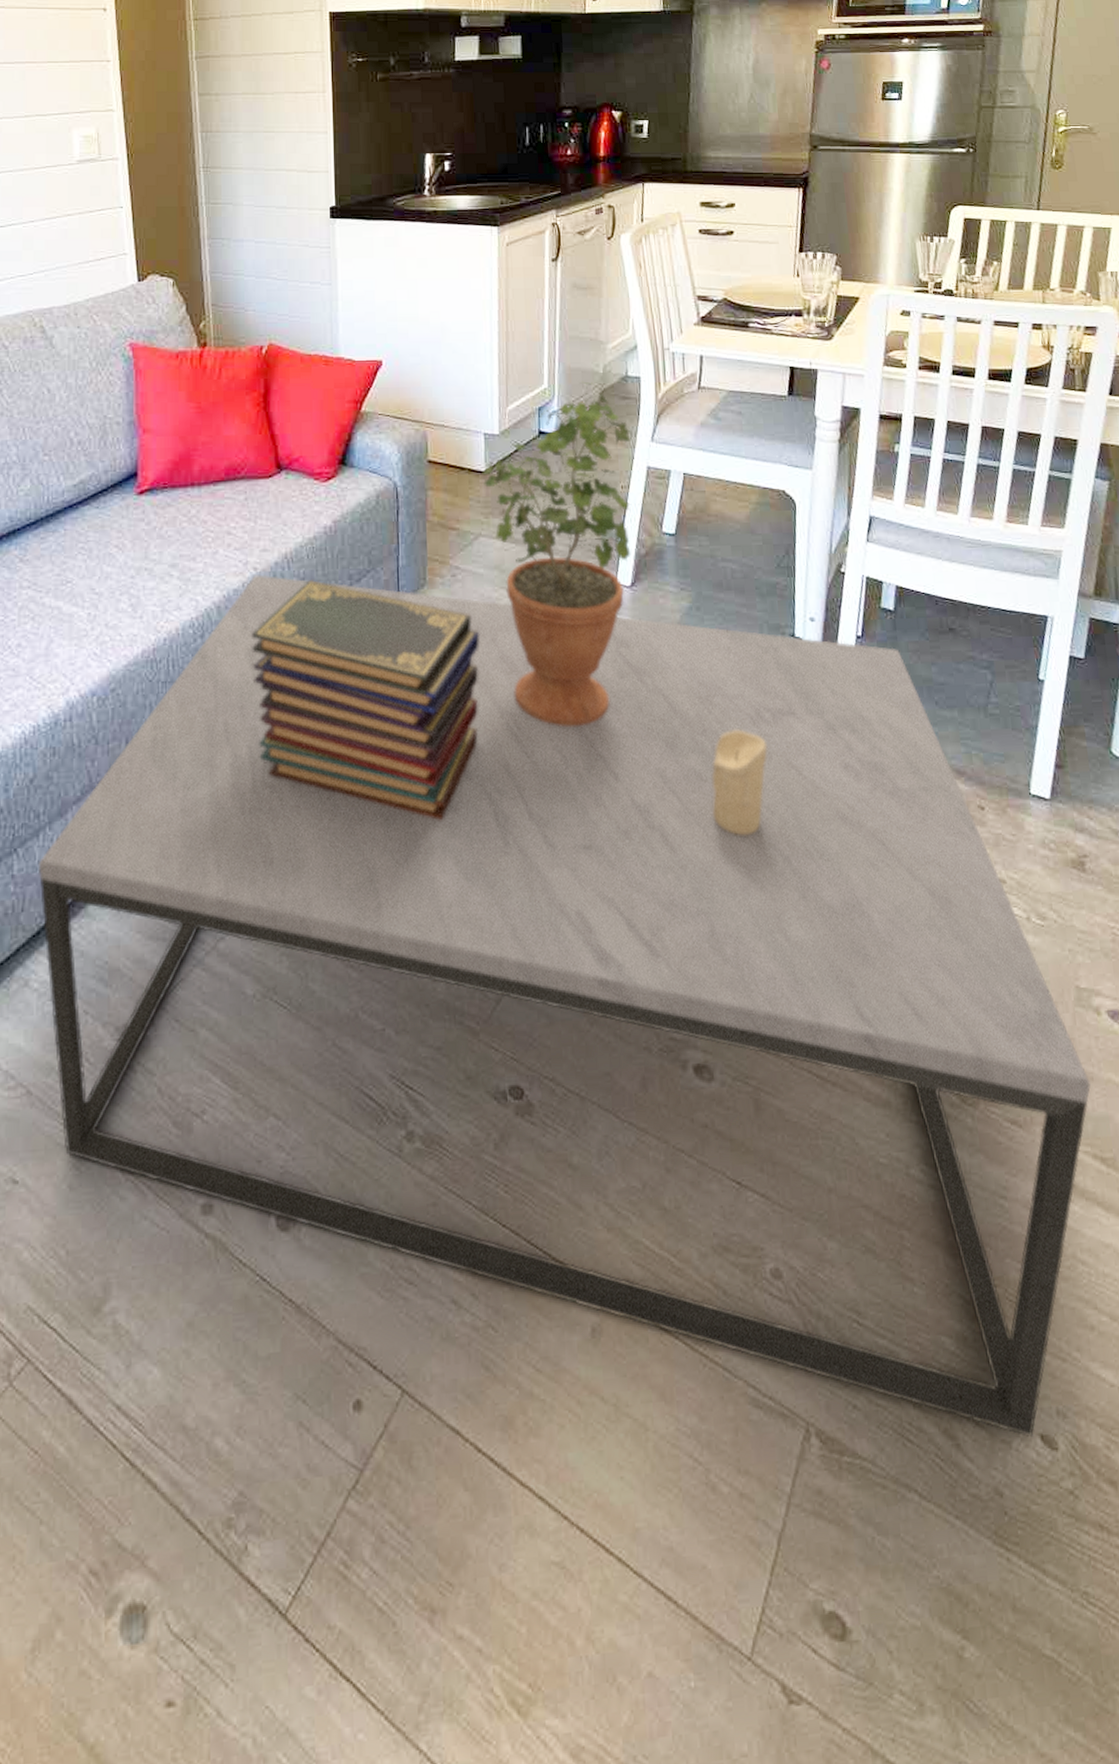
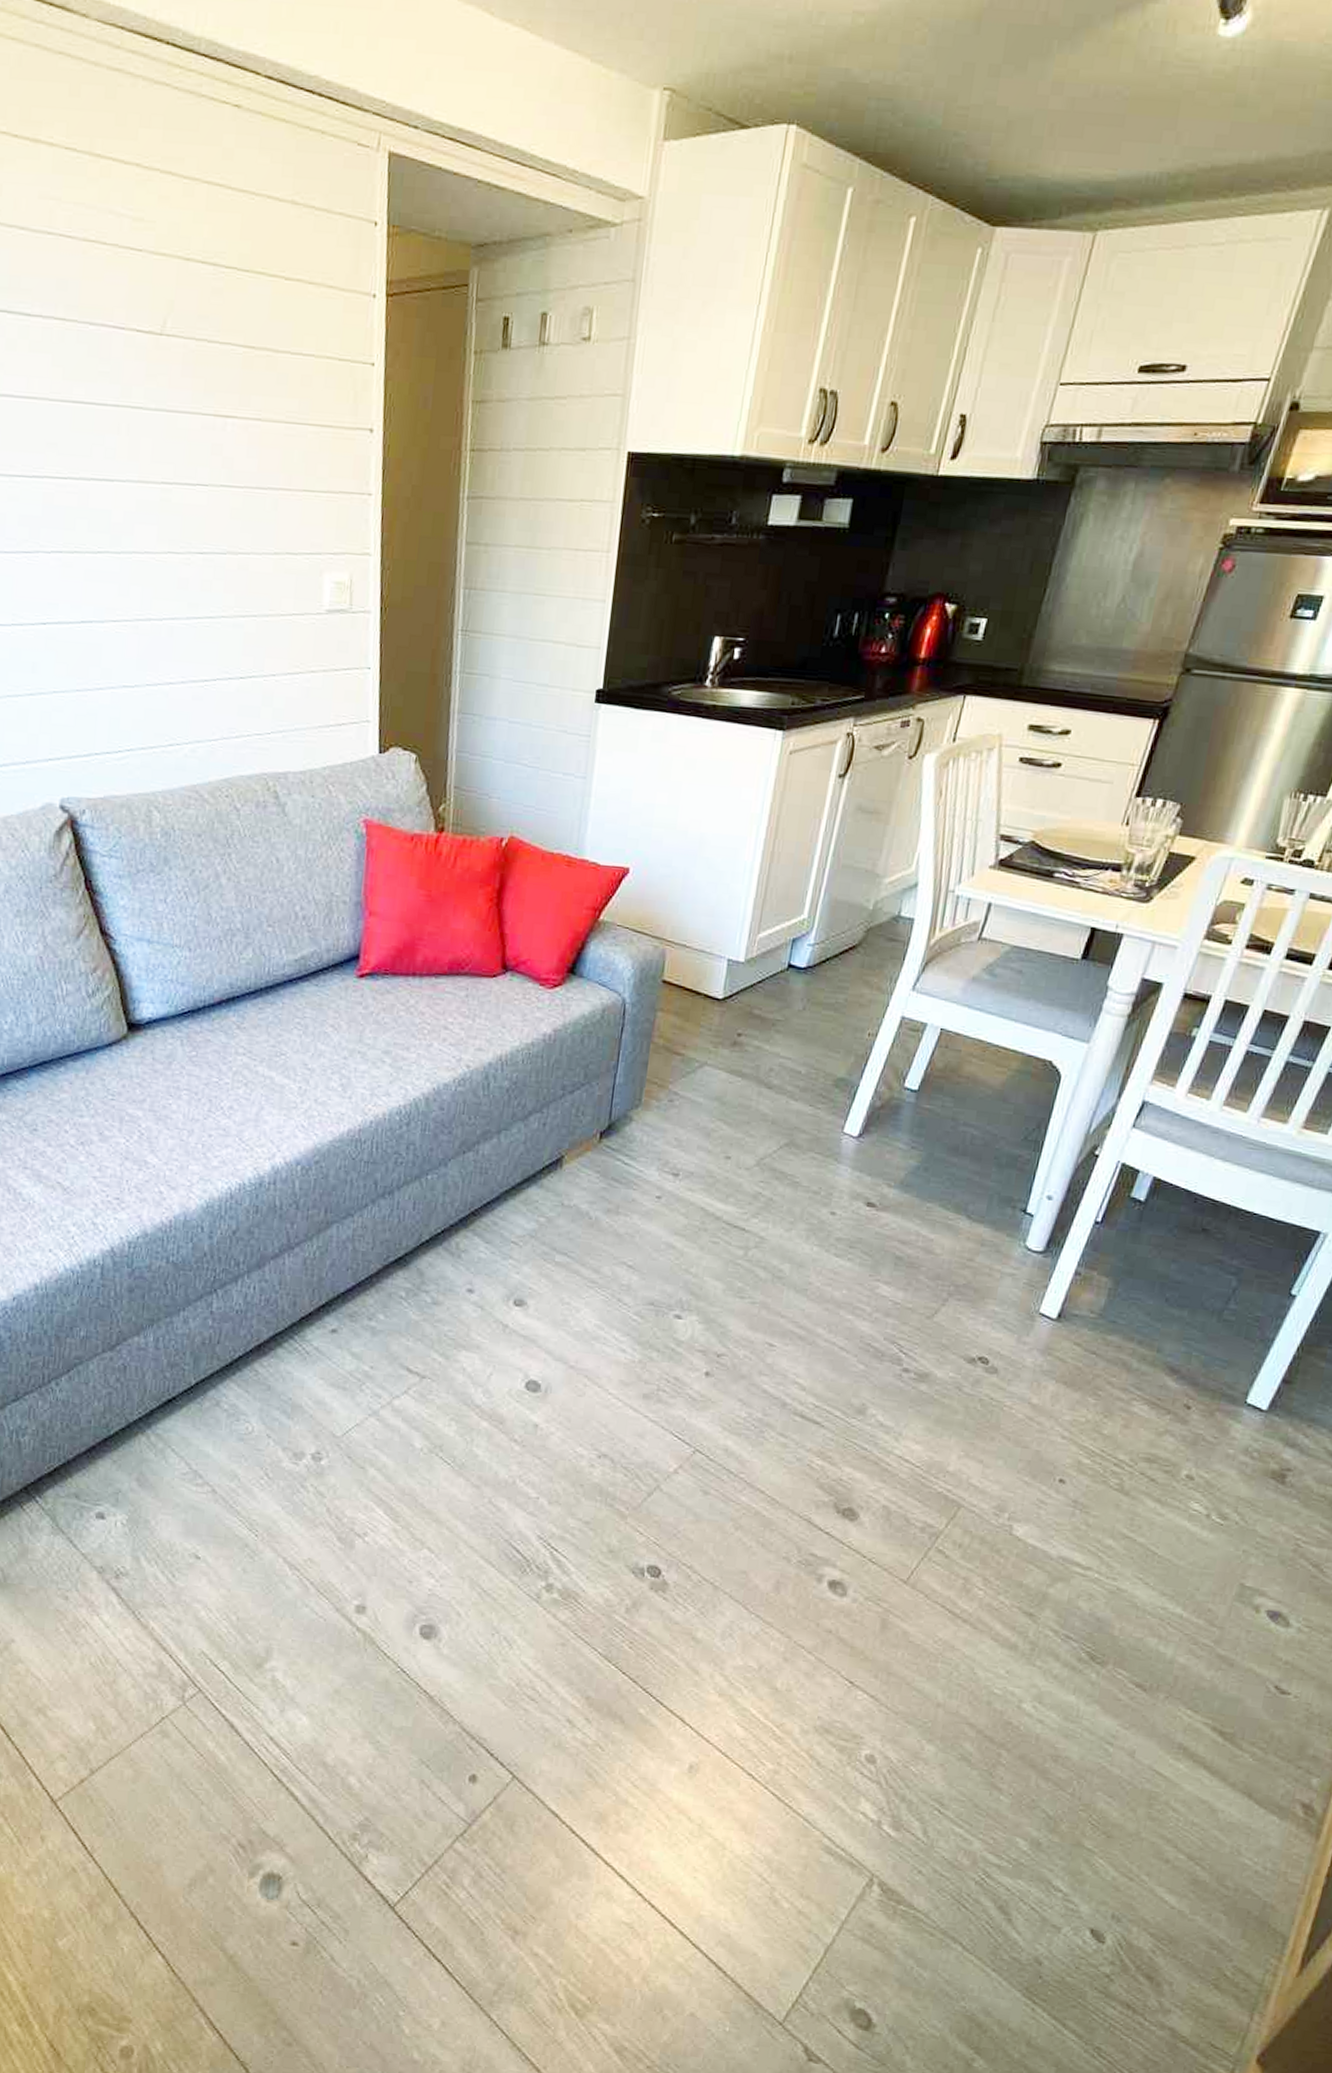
coffee table: present [37,574,1091,1438] -> none [235,1072,1229,1929]
book stack: present [252,580,480,821] -> none [452,1085,688,1330]
potted plant: present [482,381,631,727] -> none [713,916,890,1265]
candle: present [712,730,767,836] -> none [897,1293,970,1393]

